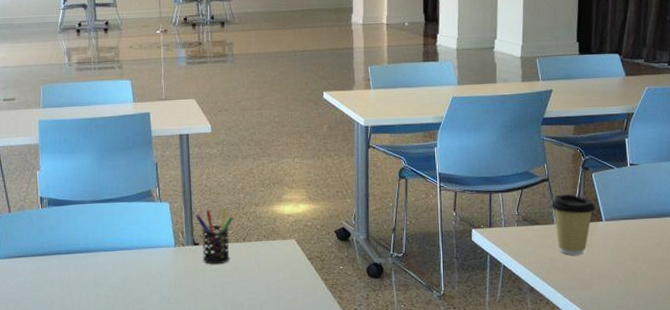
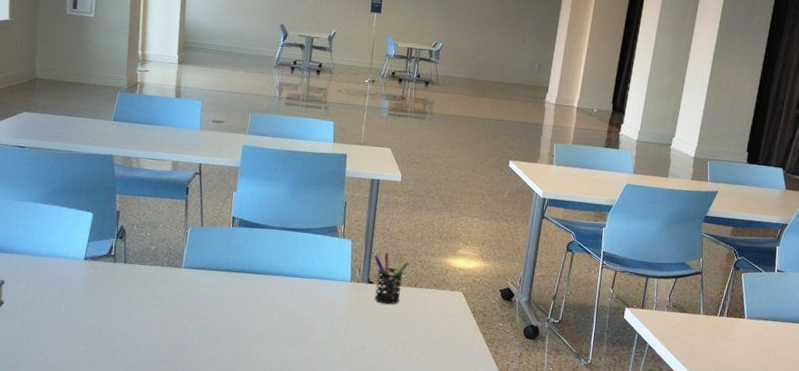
coffee cup: present [551,194,596,255] -> none [700,288,741,346]

